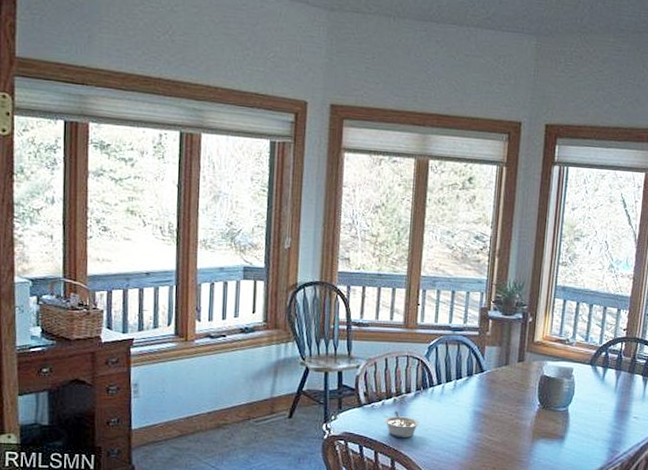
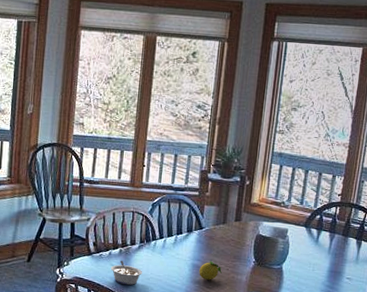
fruit: none [481,406,505,427] -> present [199,261,222,280]

